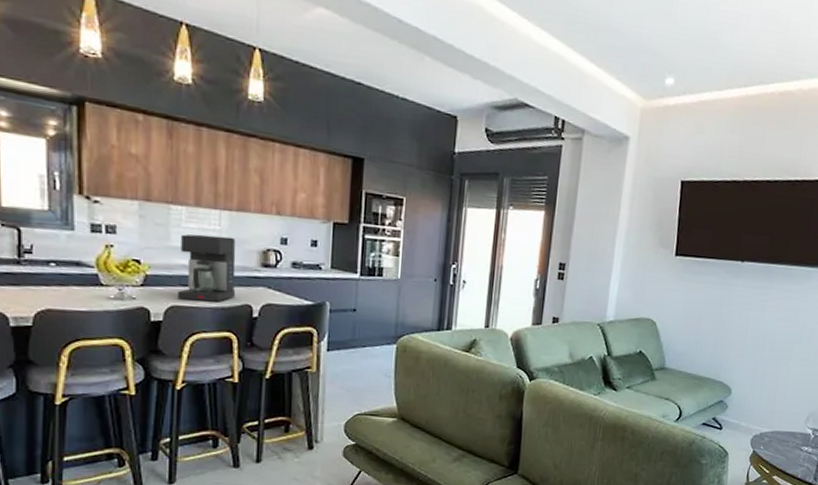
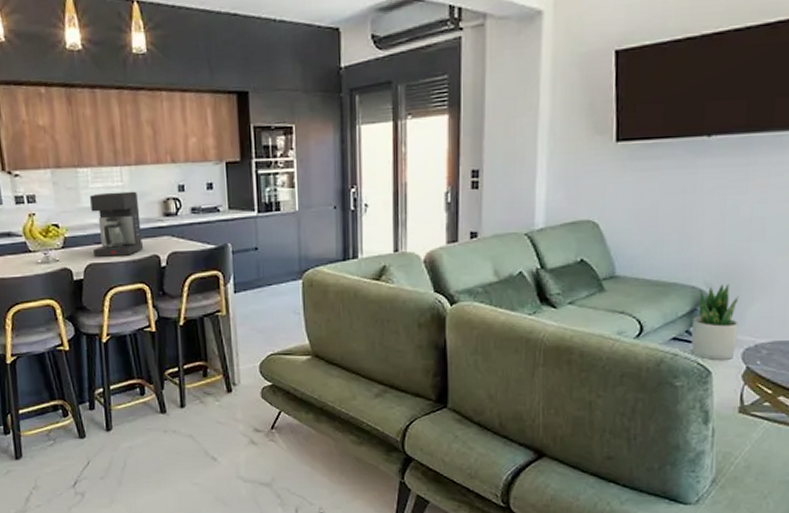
planter: none [715,382,753,444] -> present [690,284,739,360]

